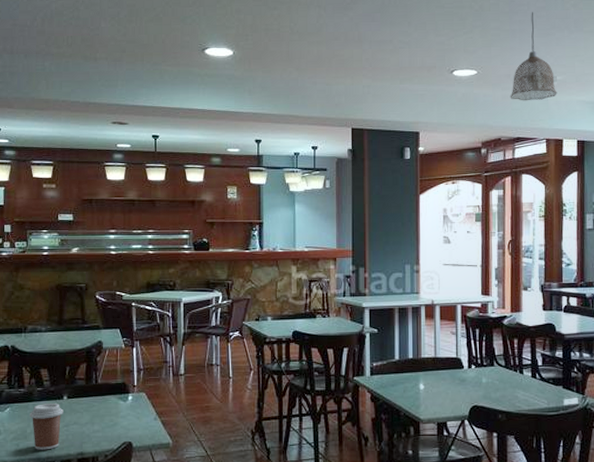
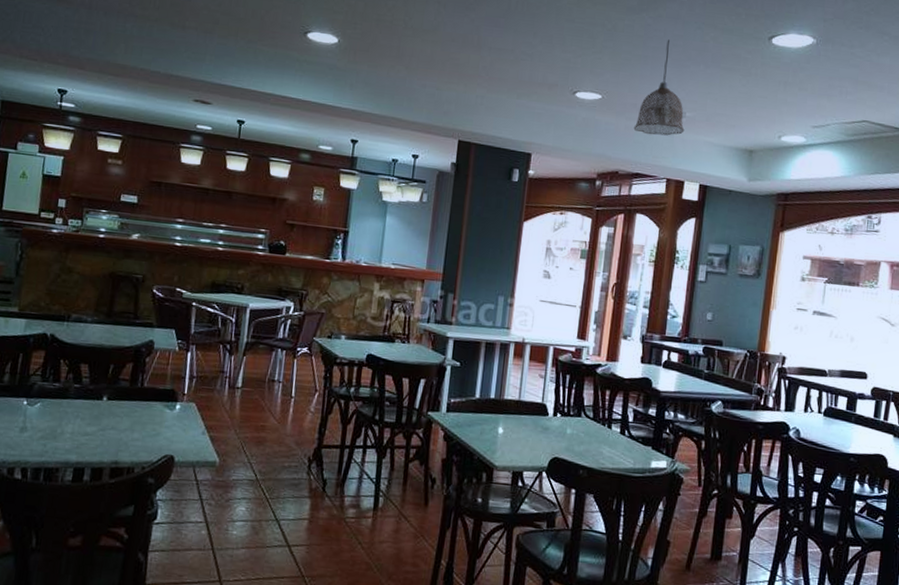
coffee cup: present [30,403,63,450] -> none [62,402,101,455]

